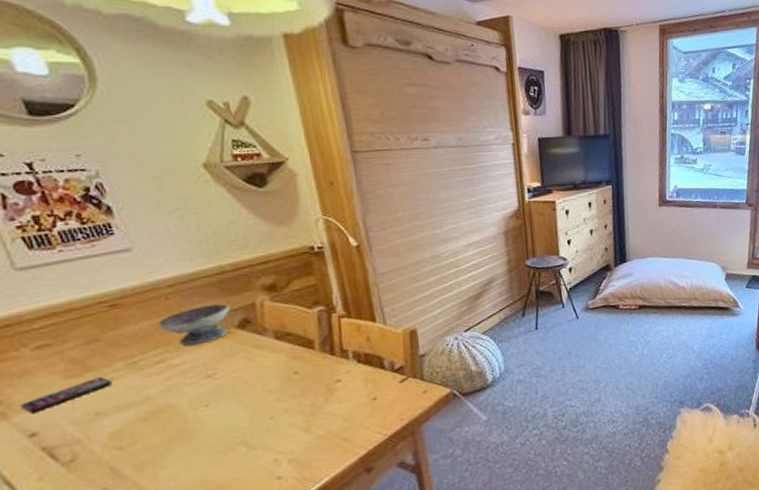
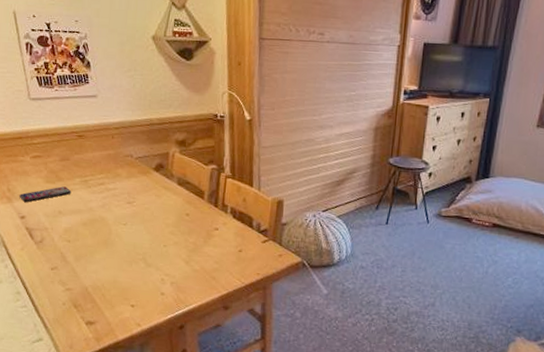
bowl: present [159,304,230,345] -> none [105,147,152,177]

